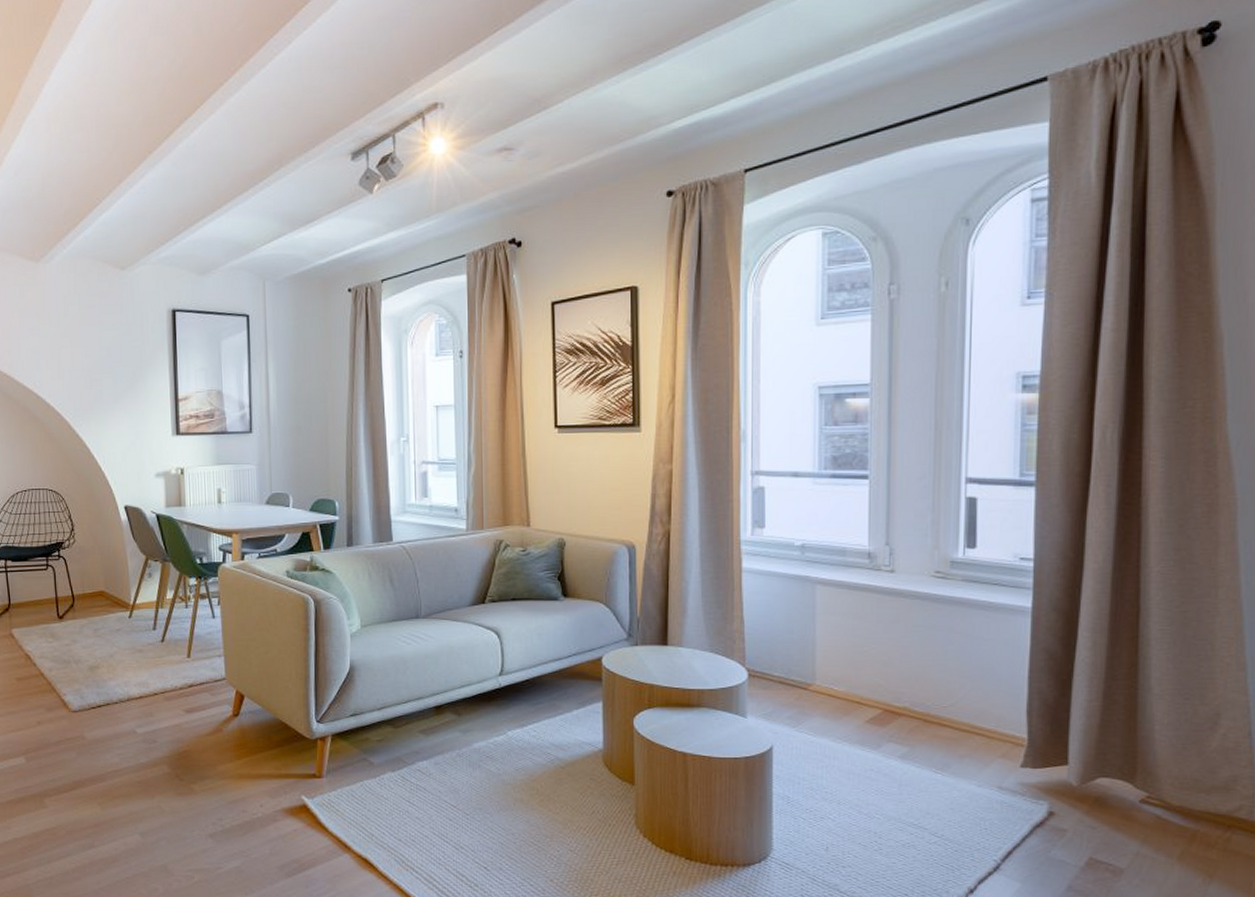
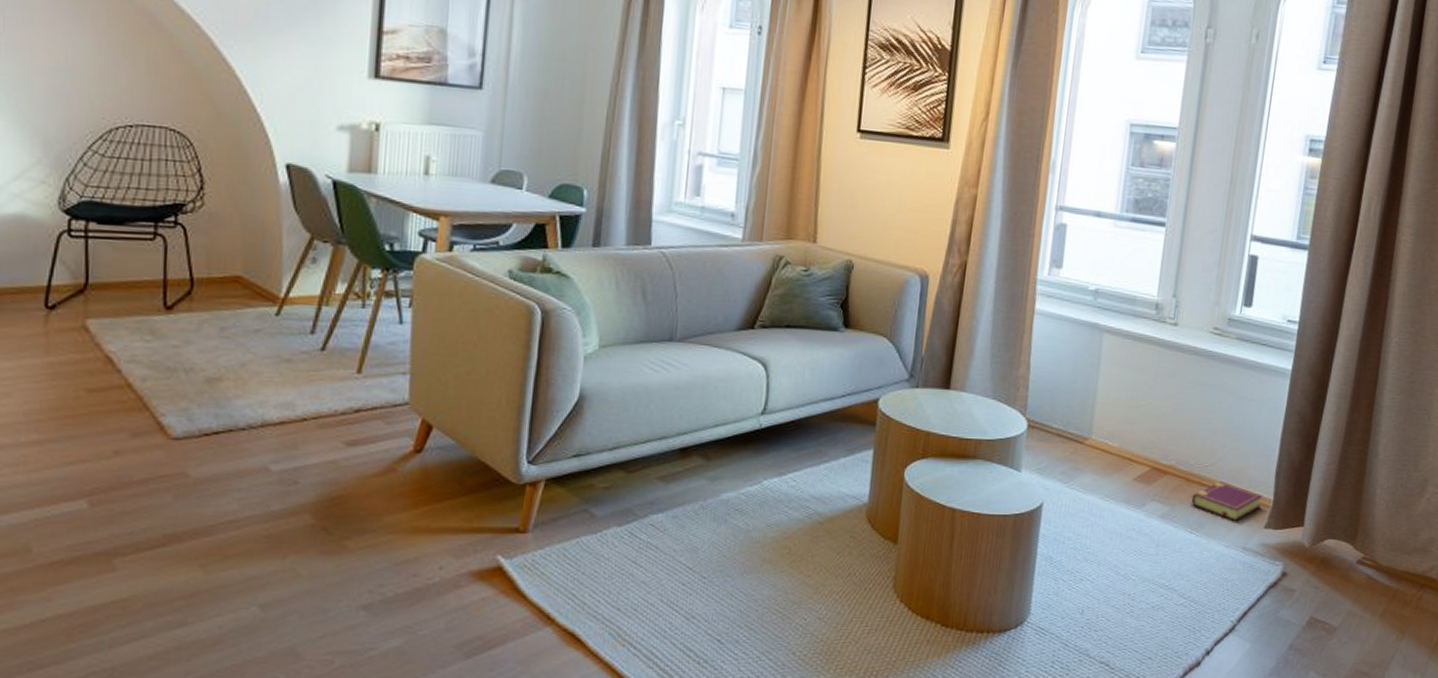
book: none [932,721,1014,760] -> present [1191,481,1262,521]

